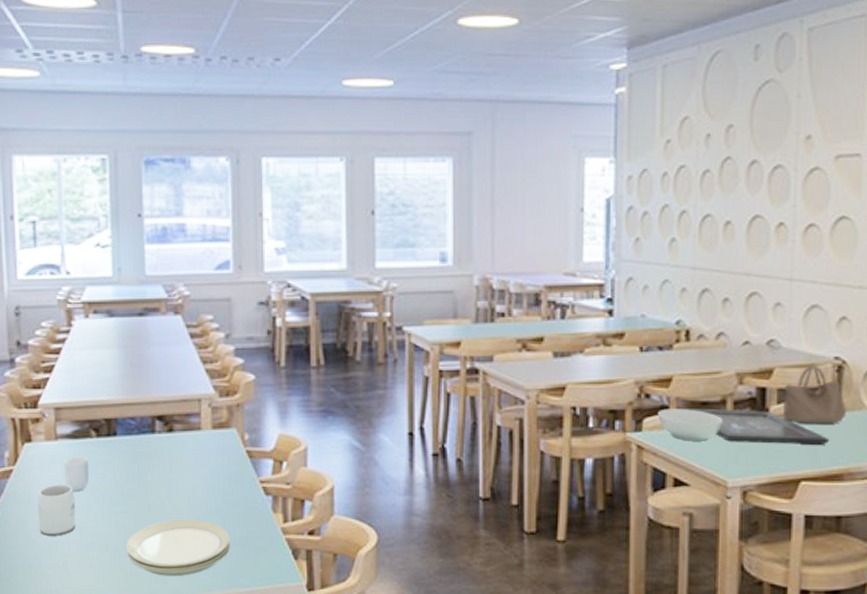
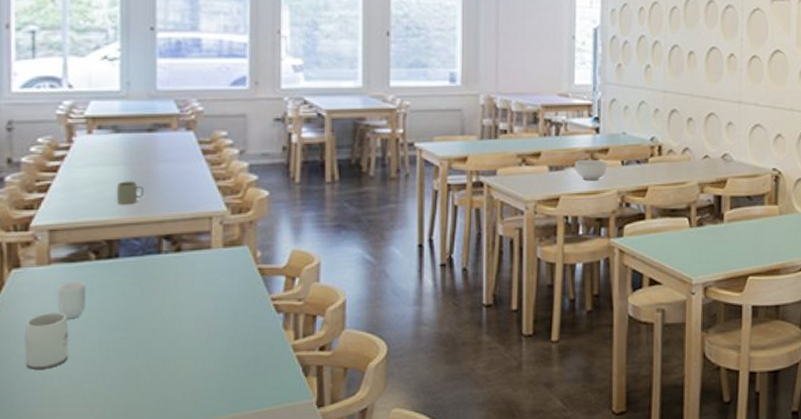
mug: none [112,363,137,386] -> present [116,181,144,205]
plate: present [125,520,231,577] -> none [124,342,240,404]
bowl: none [583,345,623,369] -> present [574,159,607,181]
bowl: present [657,409,723,441] -> none [636,216,689,245]
tray: present [682,407,830,445] -> none [655,214,770,244]
handbag: present [783,366,846,424] -> none [735,176,782,226]

